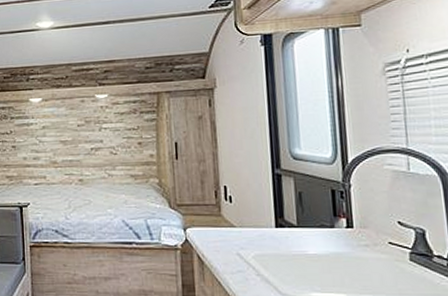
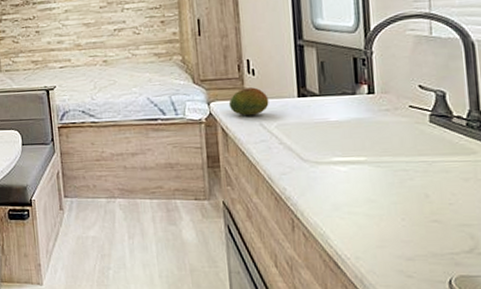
fruit: none [205,215,246,245] -> present [228,87,269,116]

